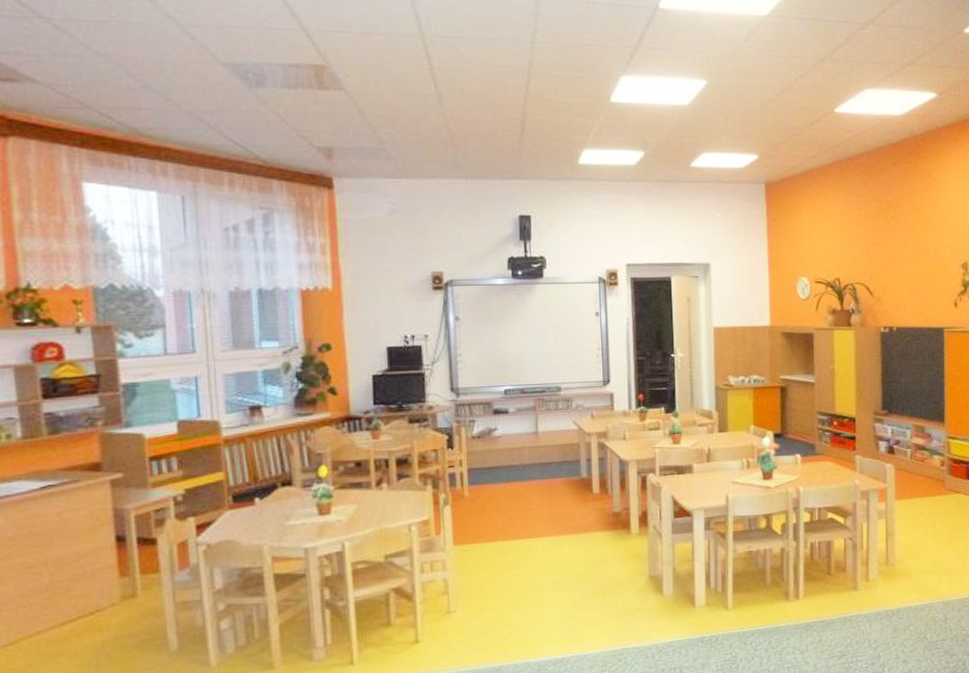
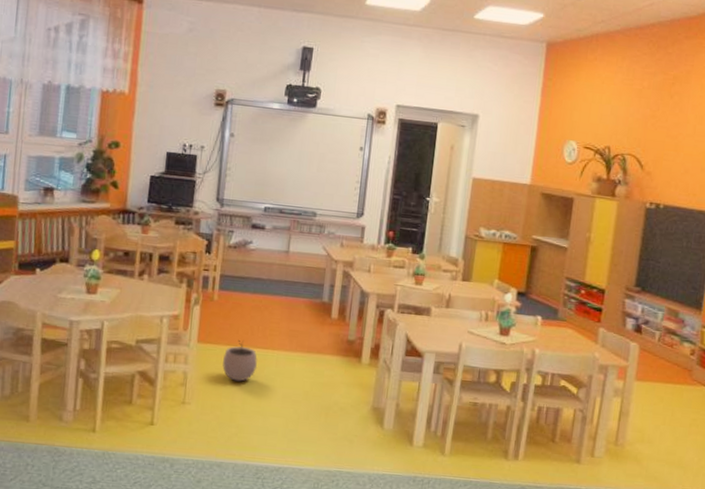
plant pot: none [485,533,522,578] -> present [222,339,257,382]

